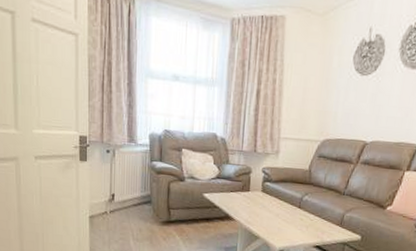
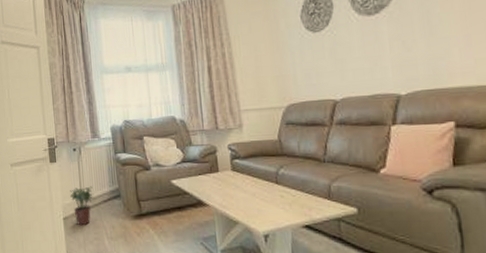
potted plant: none [99,189,124,226] -> present [70,186,95,226]

